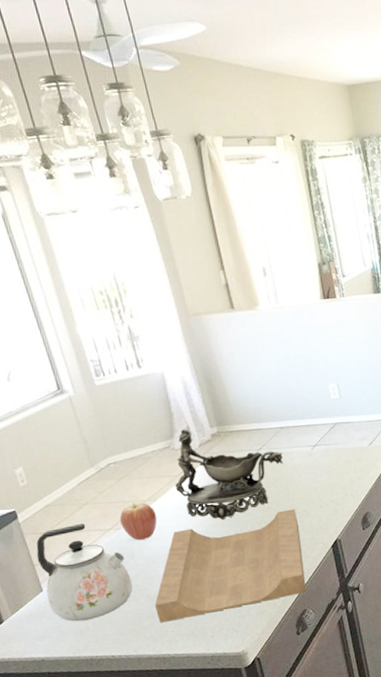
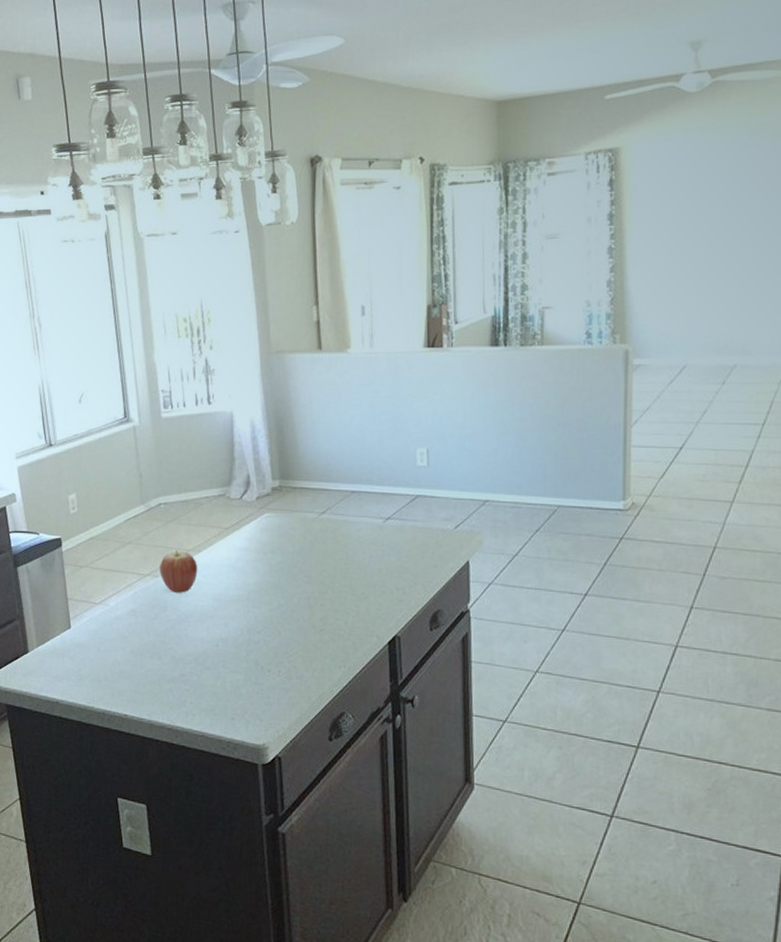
kettle: present [36,524,133,622] -> none [71,563,160,670]
cutting board: present [155,509,306,623] -> none [178,588,353,692]
decorative bowl: present [174,428,284,520] -> none [222,476,348,587]

